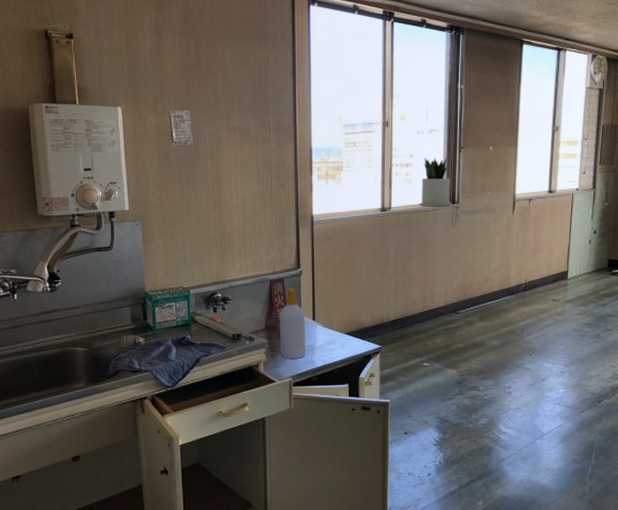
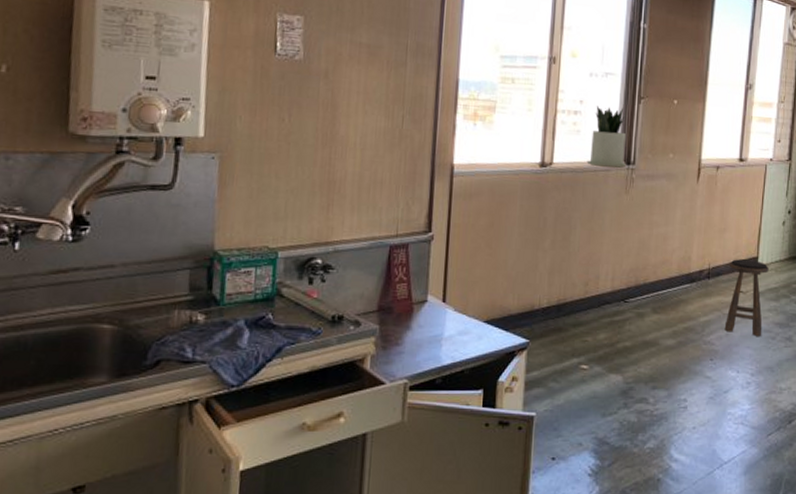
soap bottle: present [279,287,306,359] -> none [395,256,433,353]
stool: none [540,274,578,335] -> present [724,259,769,336]

